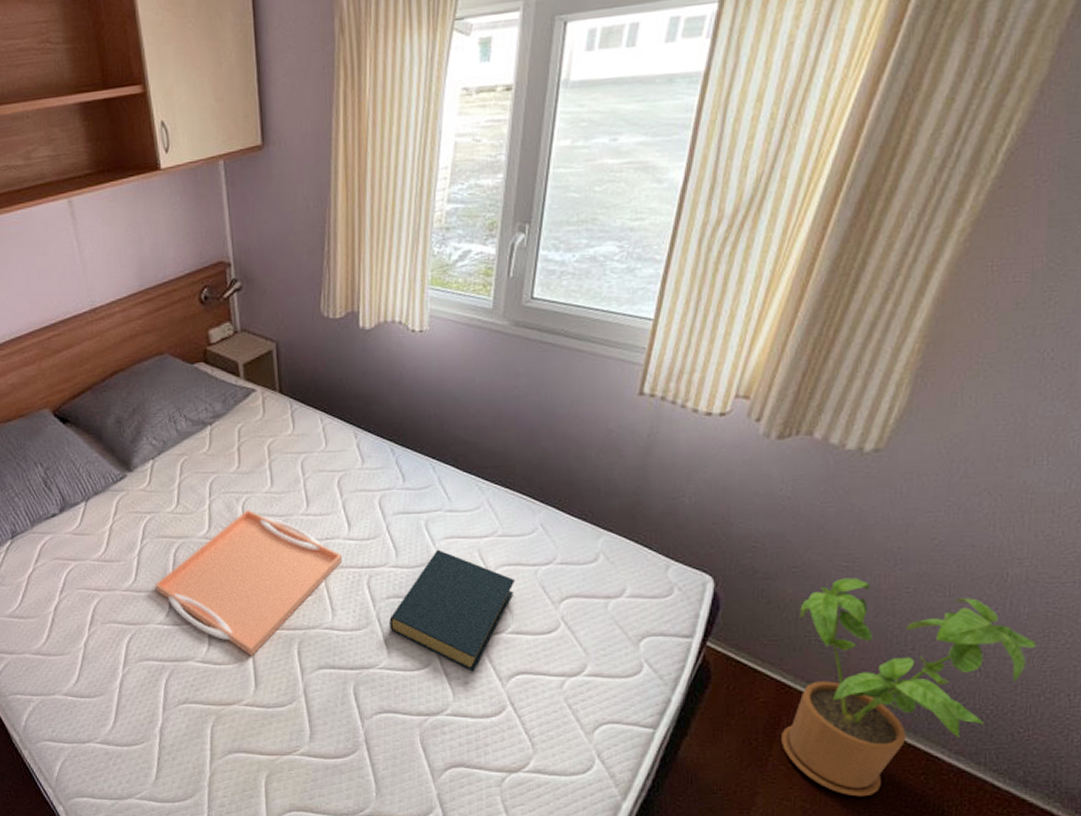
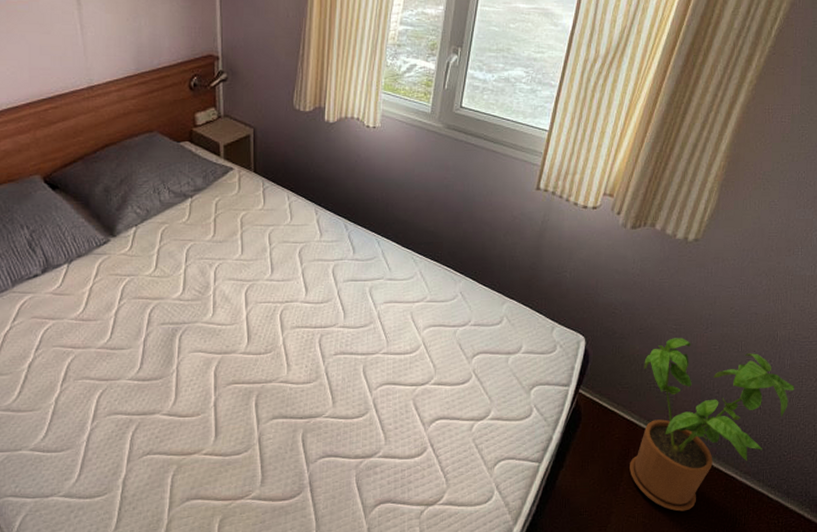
serving tray: present [155,510,343,657] -> none [129,275,300,409]
hardback book: present [389,549,516,672] -> none [335,312,439,418]

